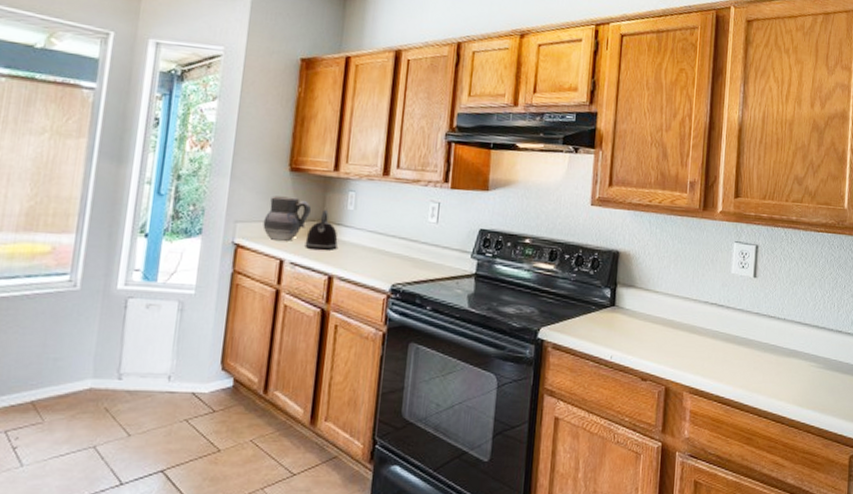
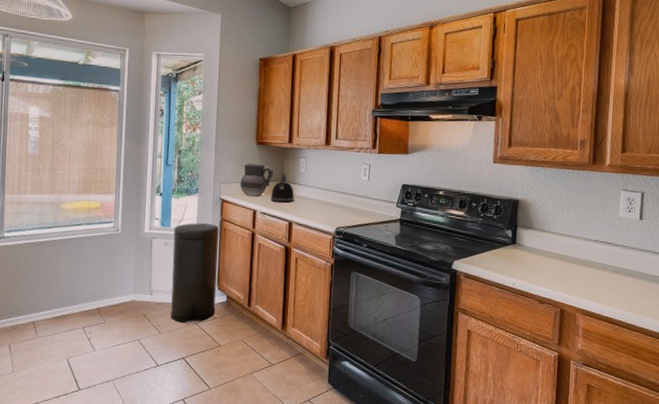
pedal bin: none [147,276,229,421] -> present [171,223,219,324]

